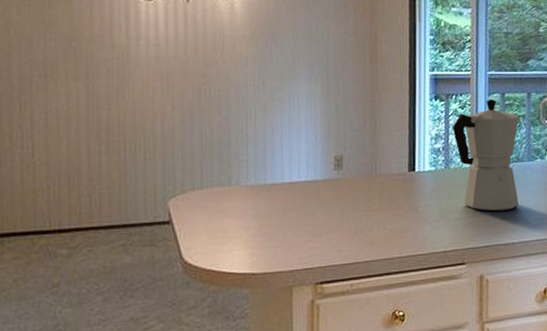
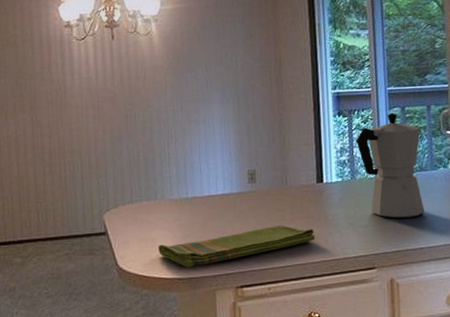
dish towel: none [230,216,404,261] -> present [158,225,315,268]

